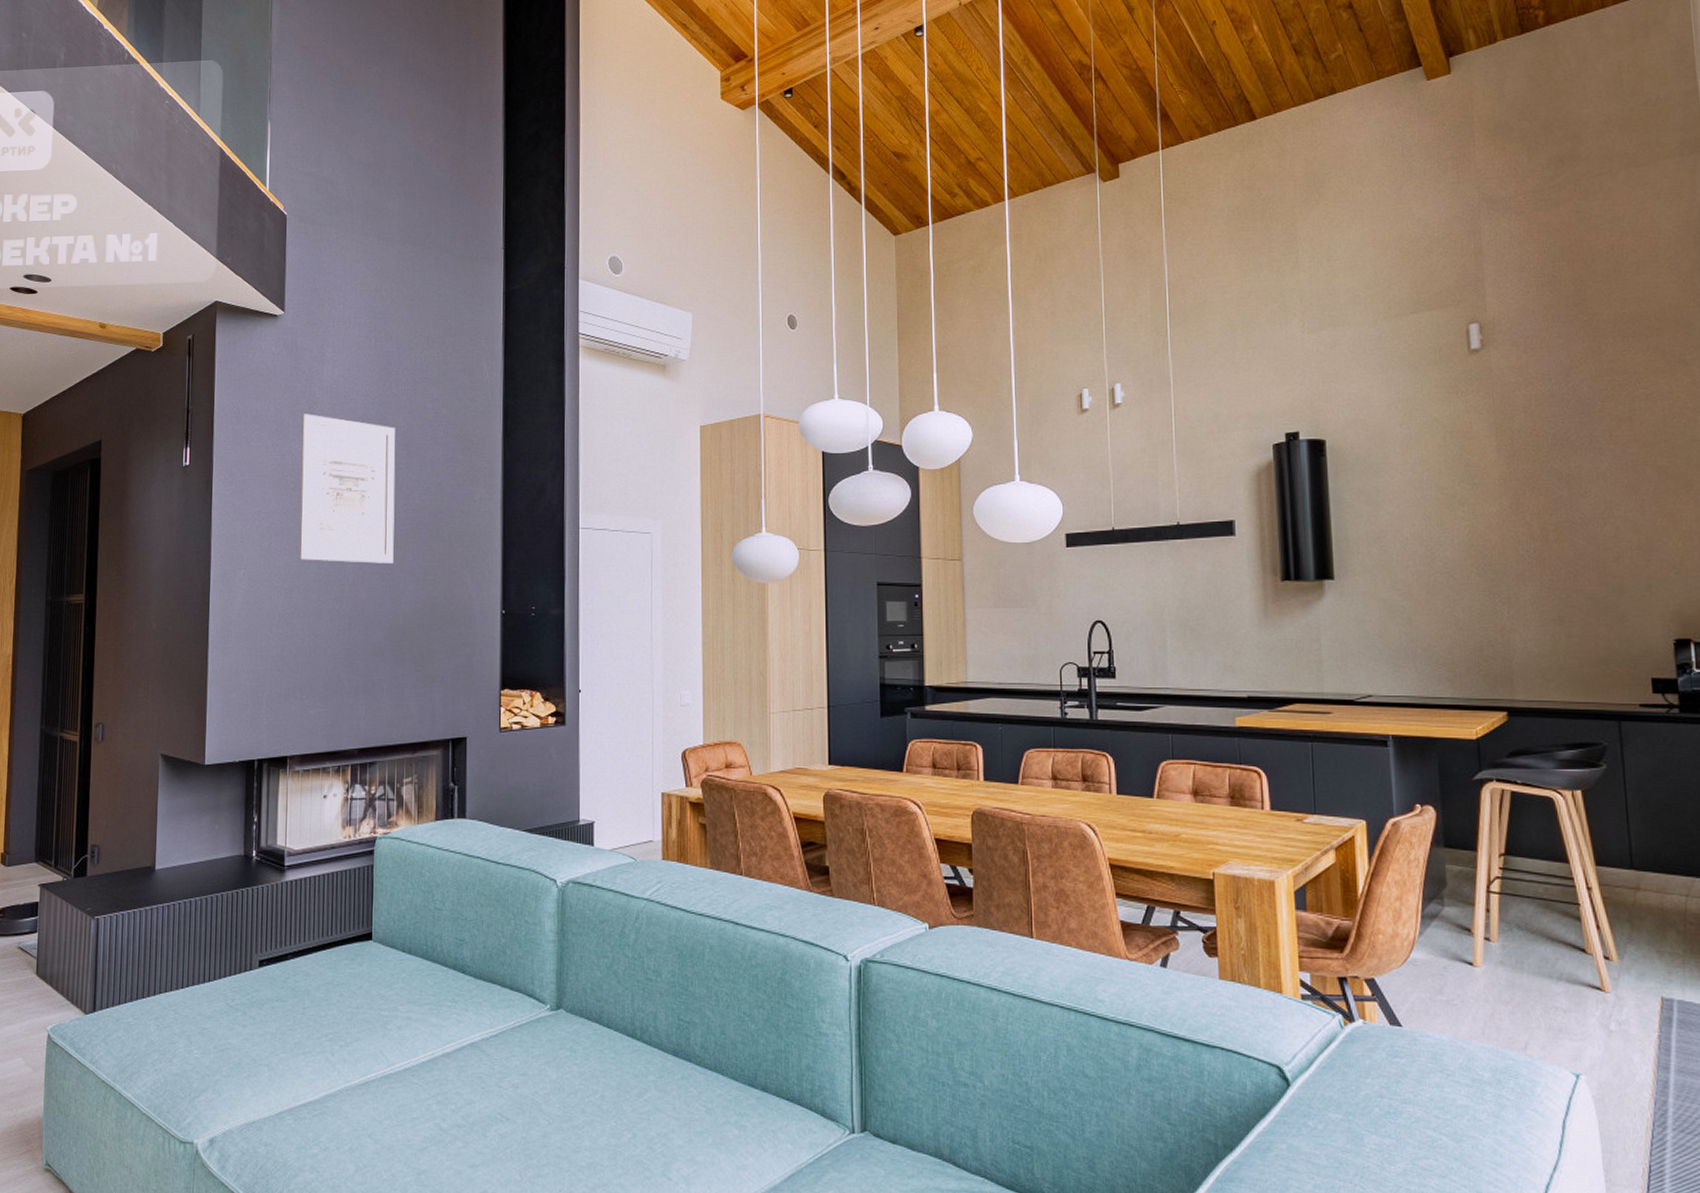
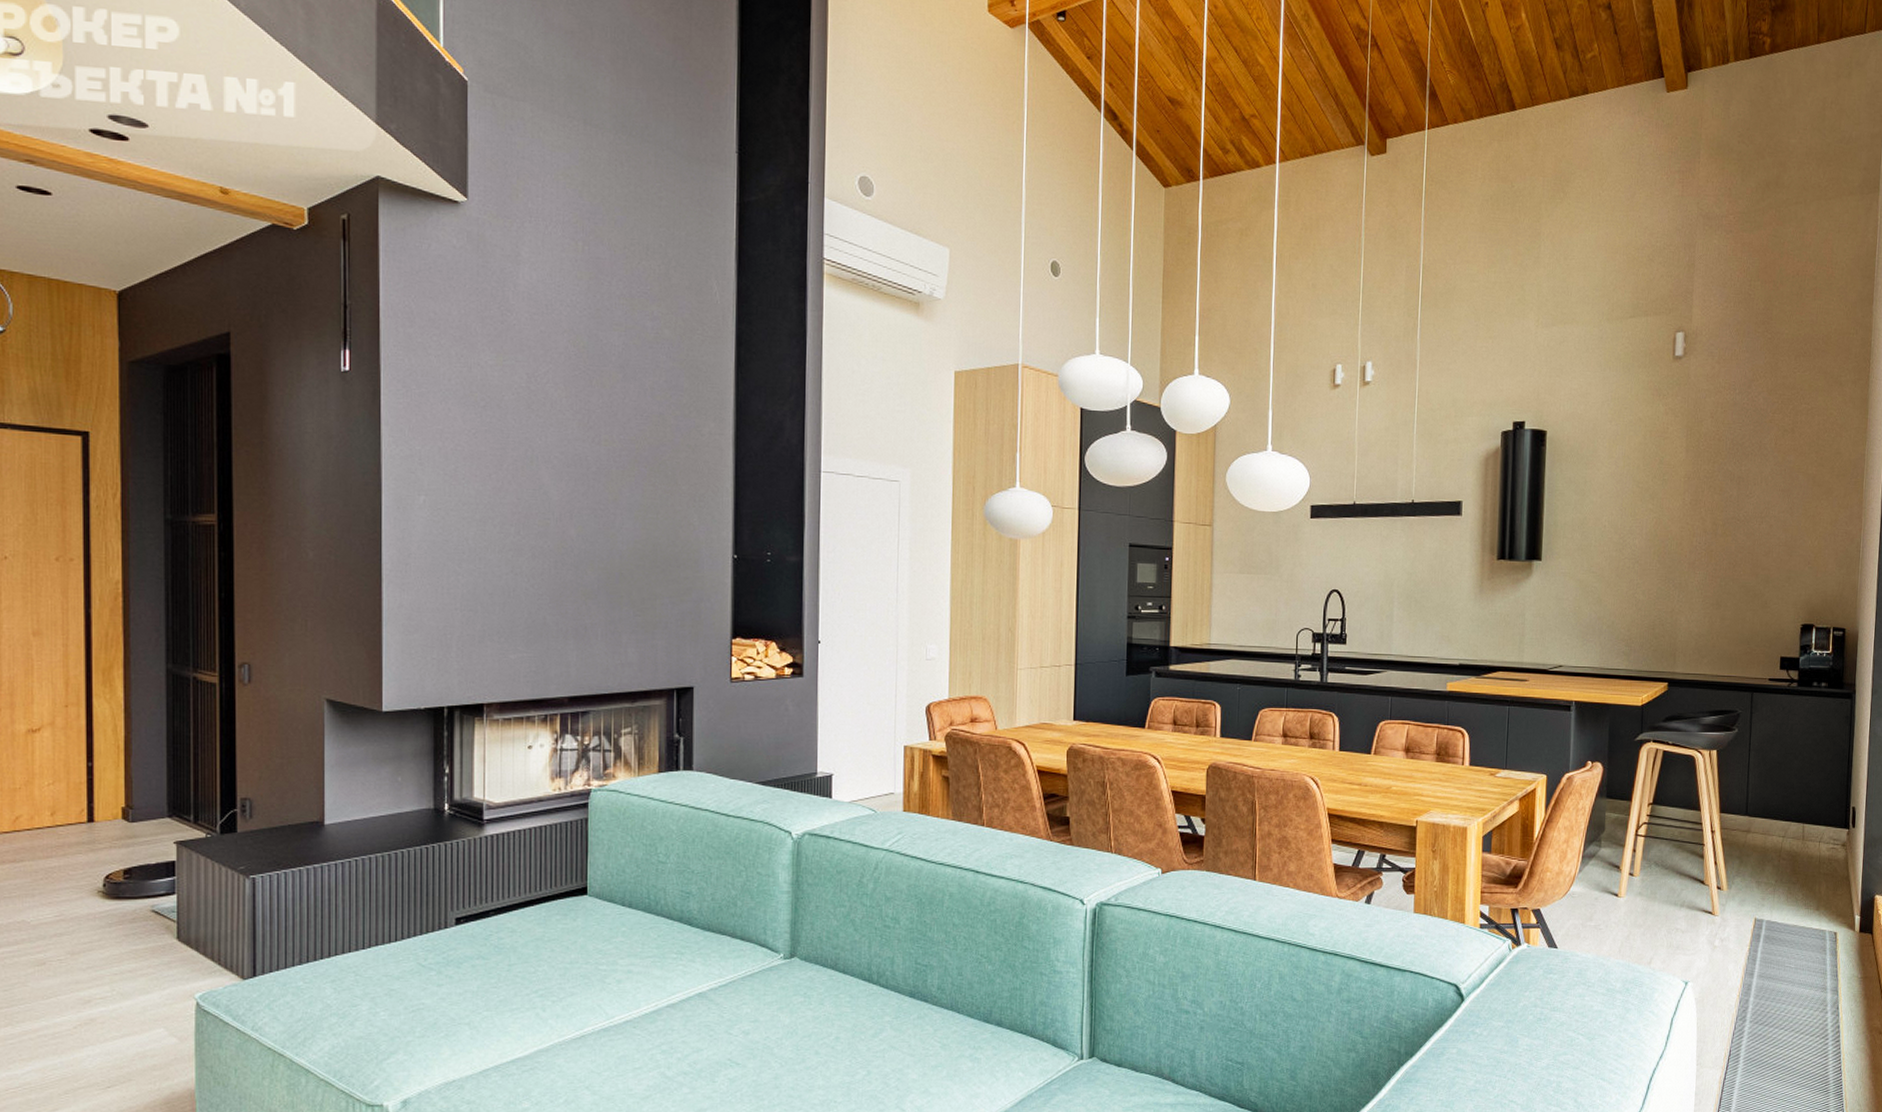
wall art: present [299,414,396,563] -> none [492,321,609,498]

